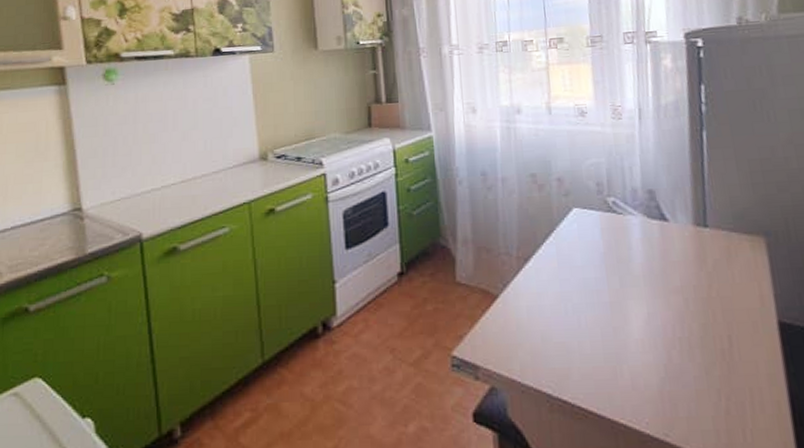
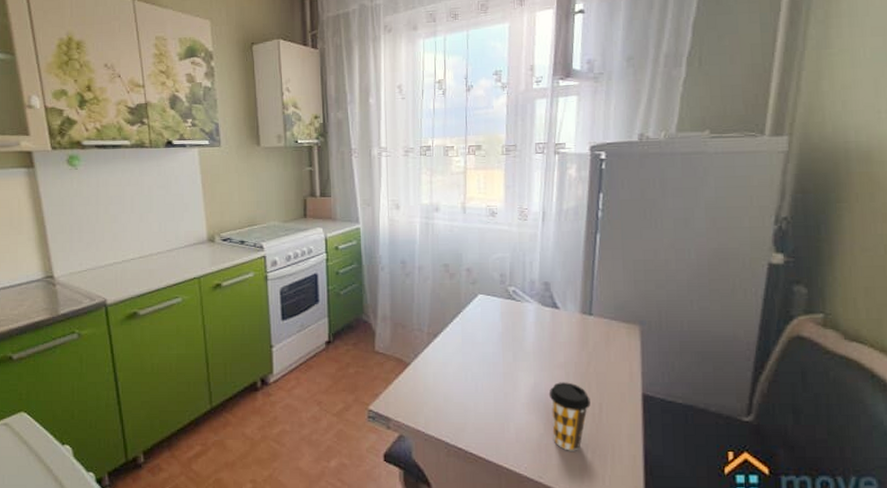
coffee cup: none [666,310,718,399] -> present [548,382,591,451]

